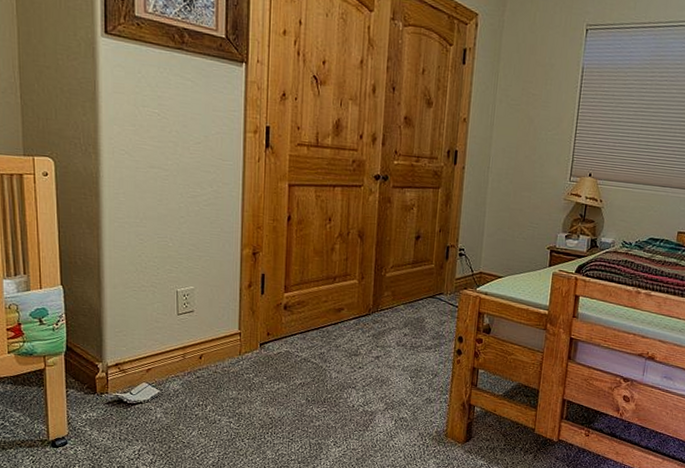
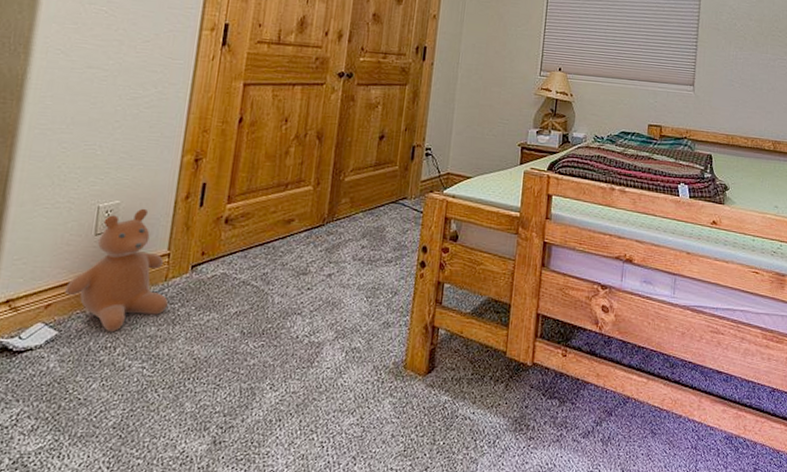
teddy bear: none [160,294,244,394] -> present [65,208,168,333]

